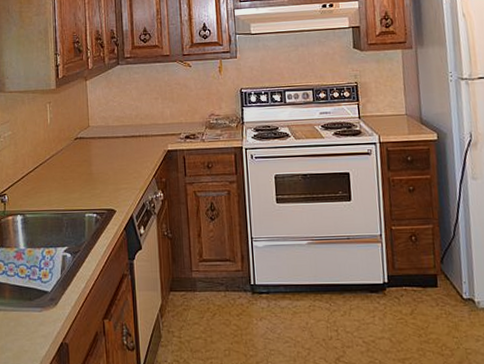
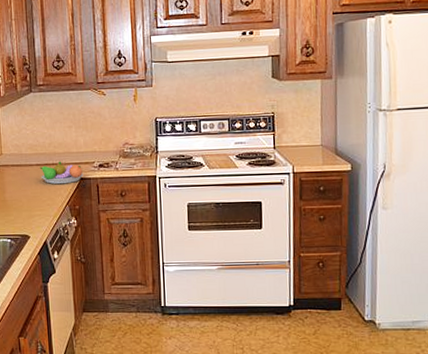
fruit bowl: none [126,133,170,156] -> present [39,161,84,184]

